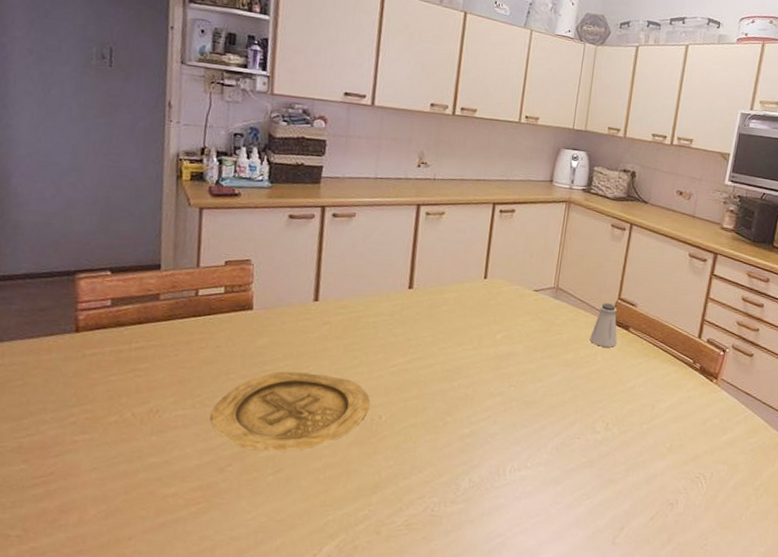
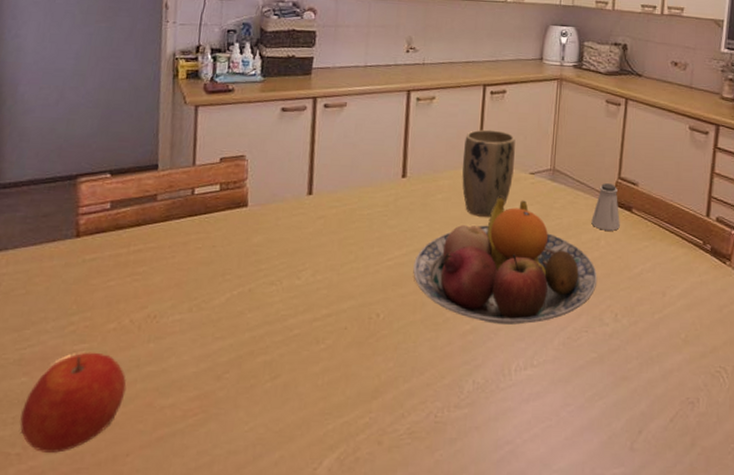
apple: none [19,442,129,536] -> present [20,352,127,453]
plate: present [210,371,370,451] -> none [207,269,367,355]
fruit bowl: none [416,311,593,430] -> present [413,196,598,325]
plant pot: none [467,246,522,330] -> present [462,129,516,217]

